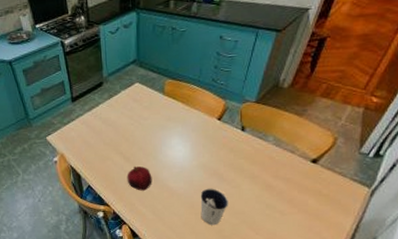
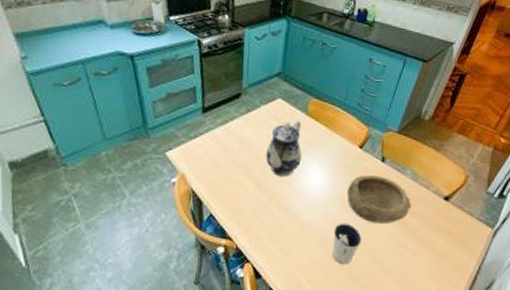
fruit: present [127,165,152,191] -> none [256,193,285,223]
teapot: none [130,99,163,151] -> present [266,119,302,177]
bowl: none [210,144,276,187] -> present [347,175,411,223]

